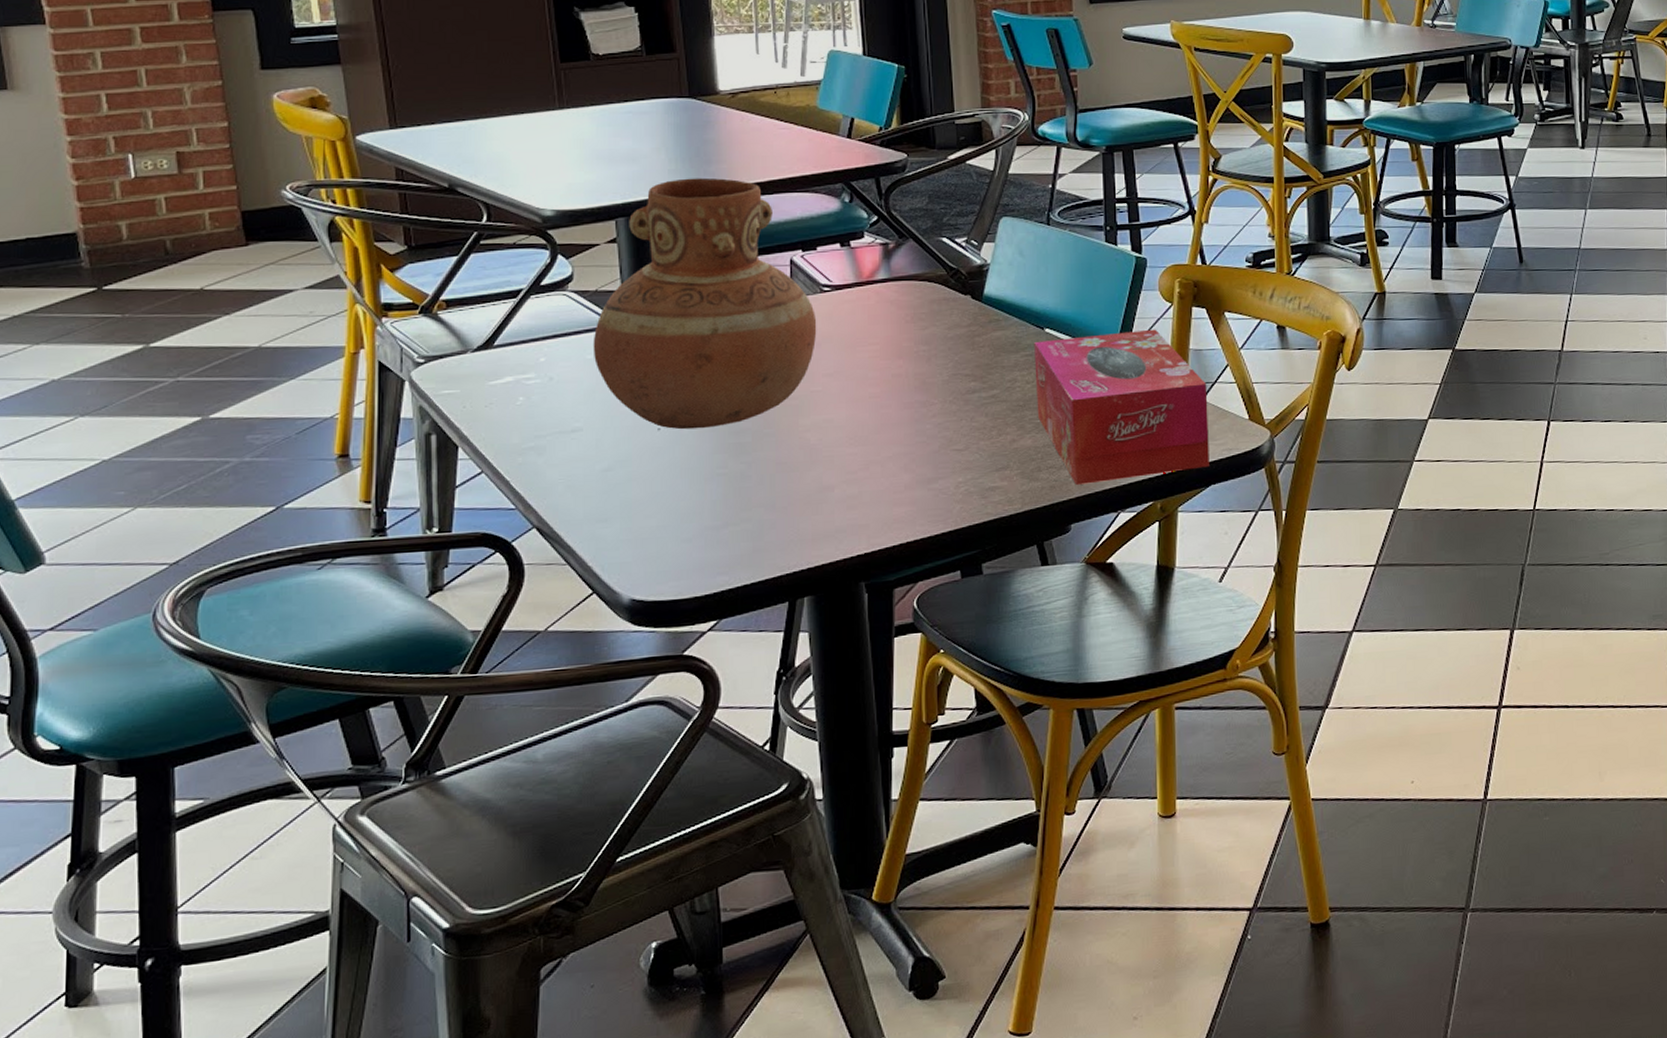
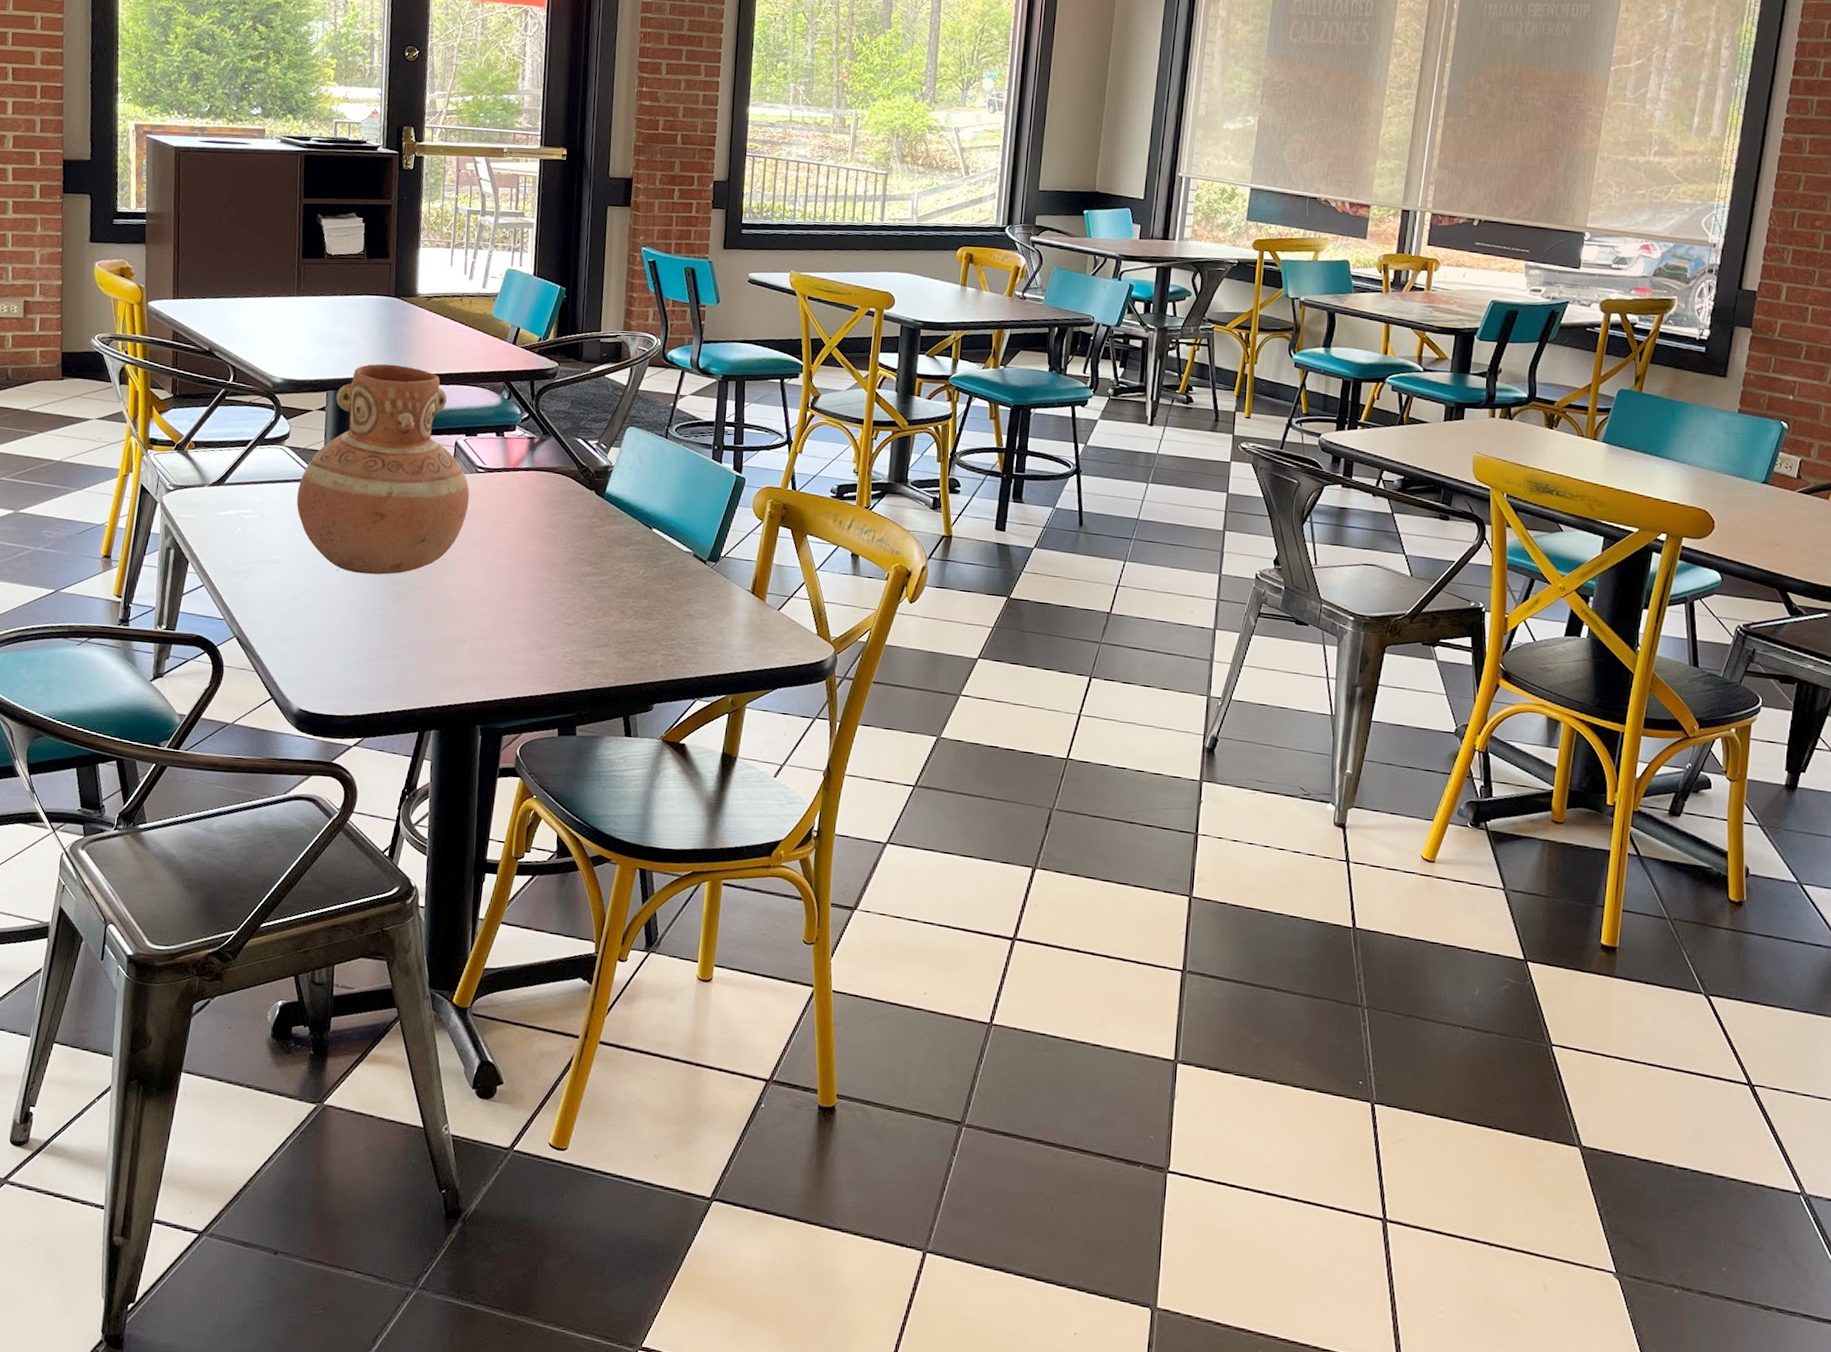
tissue box: present [1034,329,1209,485] -> none [637,538,784,672]

